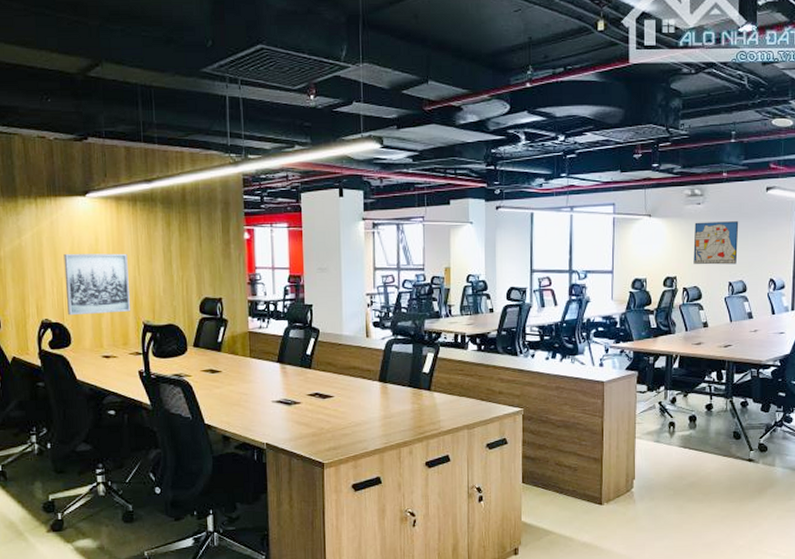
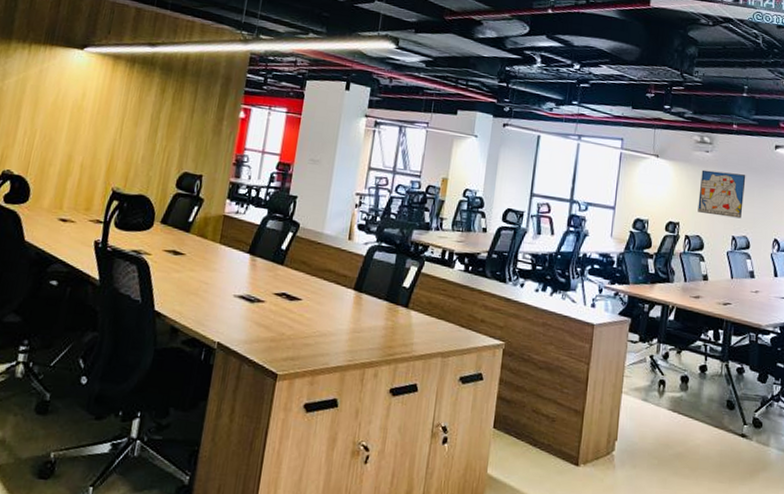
wall art: present [64,253,131,316] -> none [33,105,113,175]

